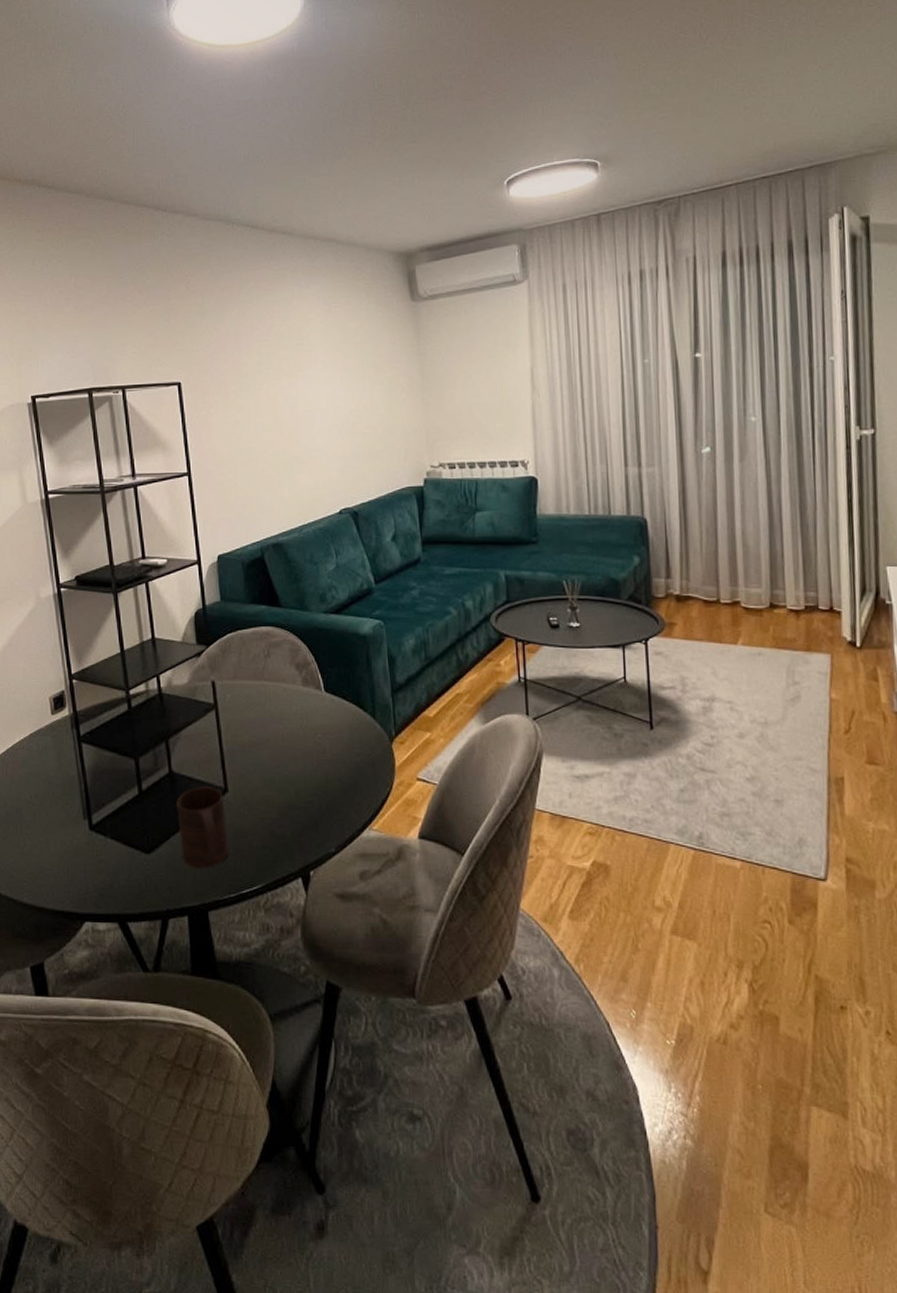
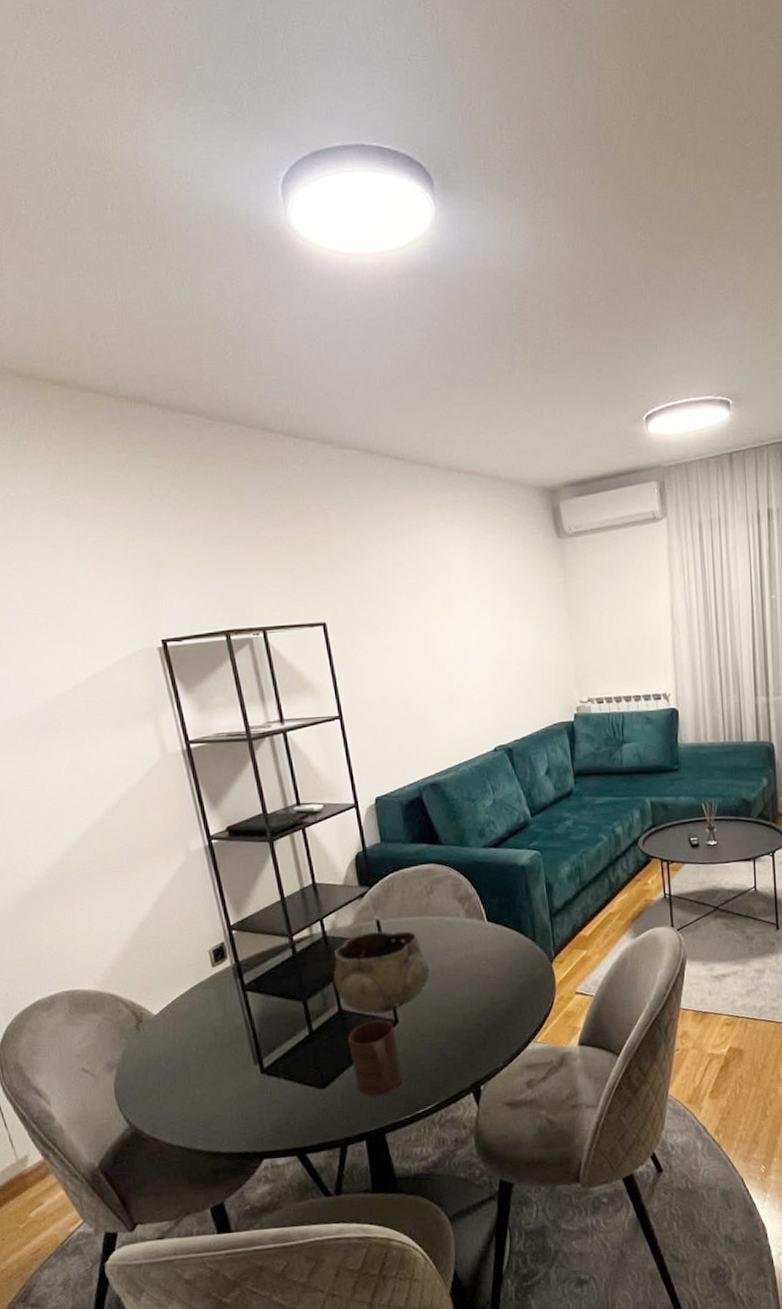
decorative bowl: none [166,692,262,780] -> present [333,931,430,1014]

